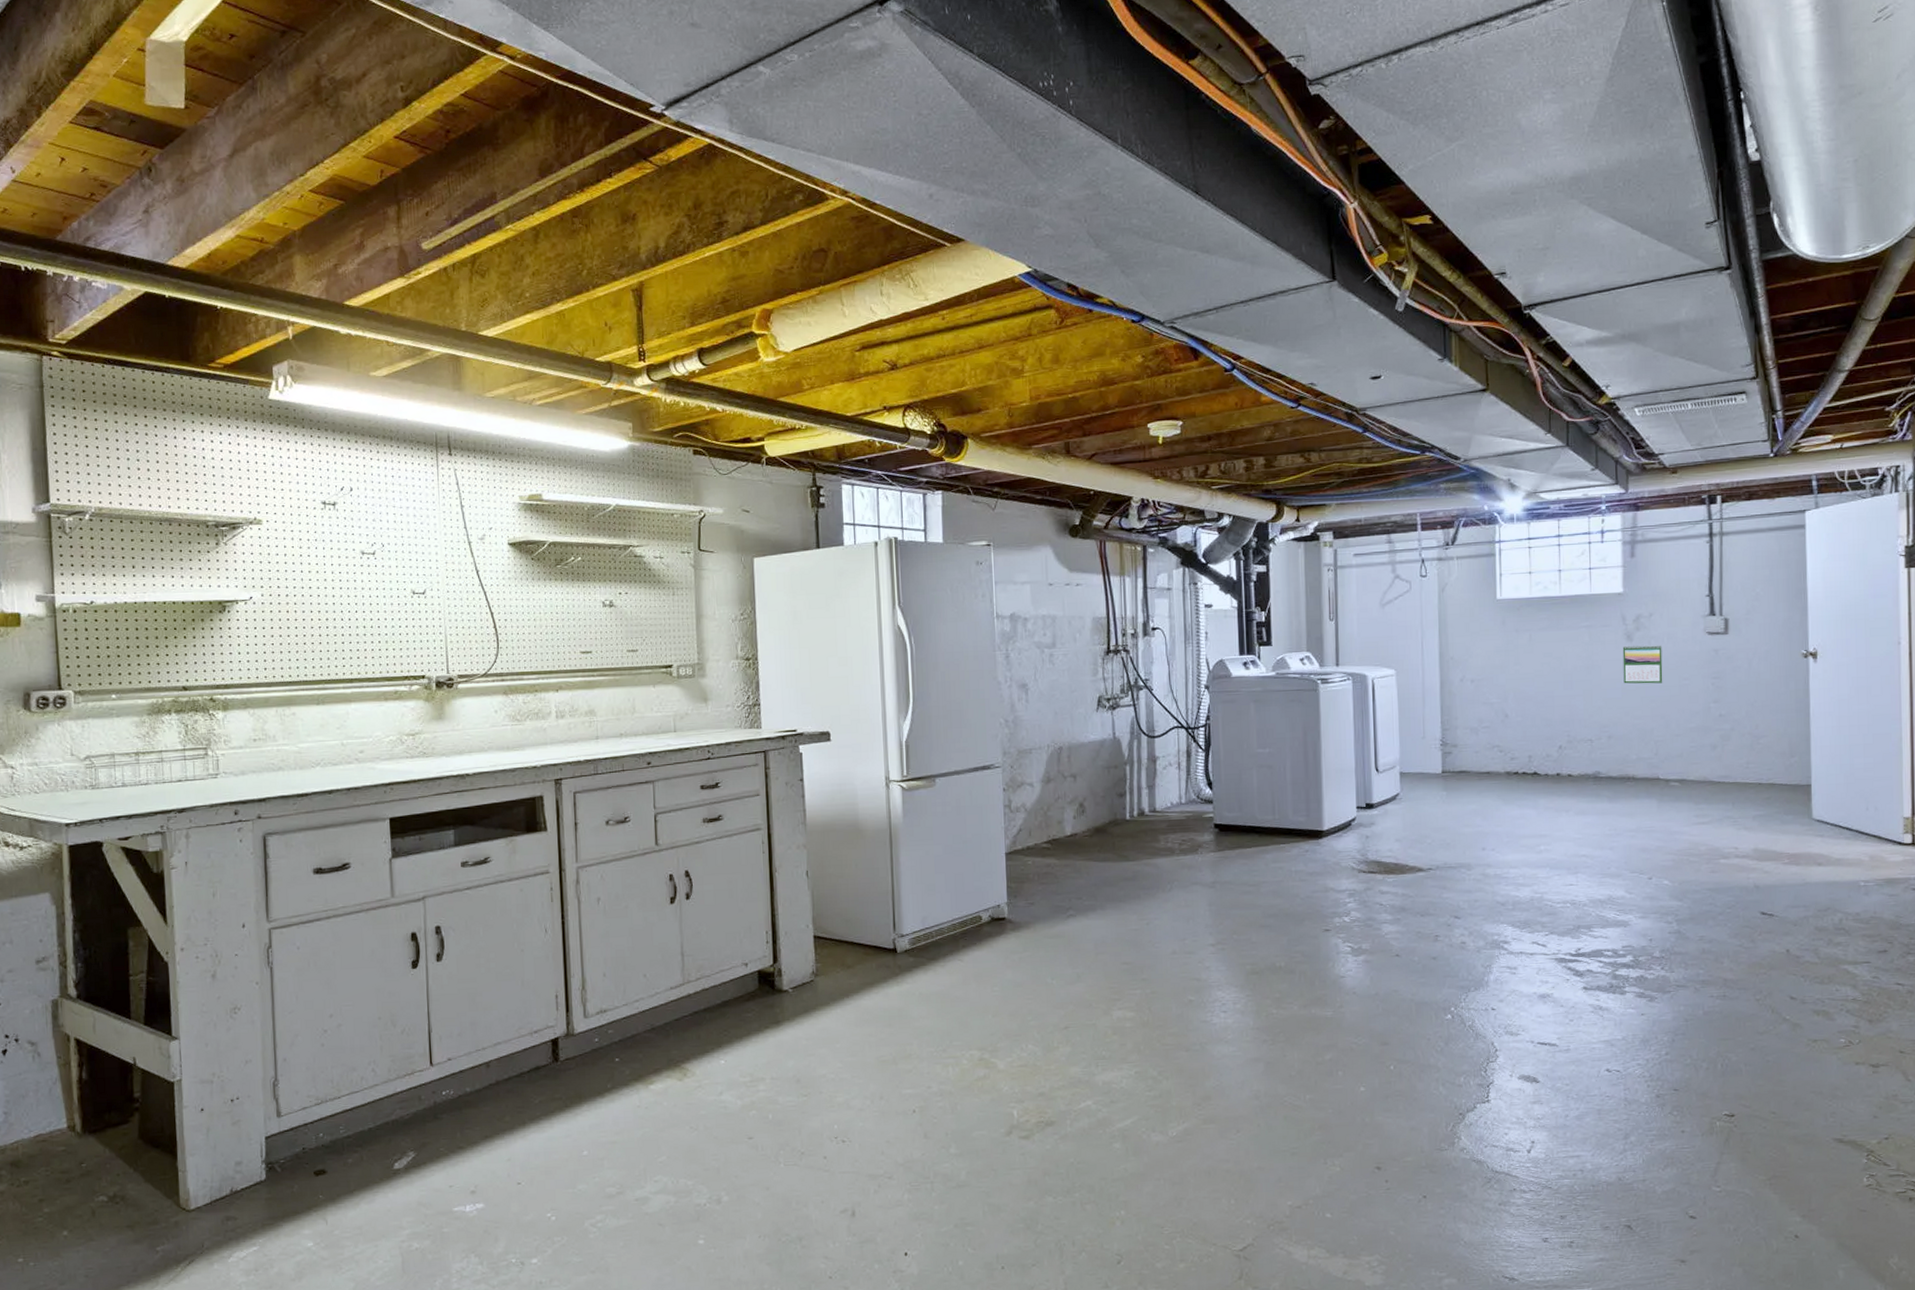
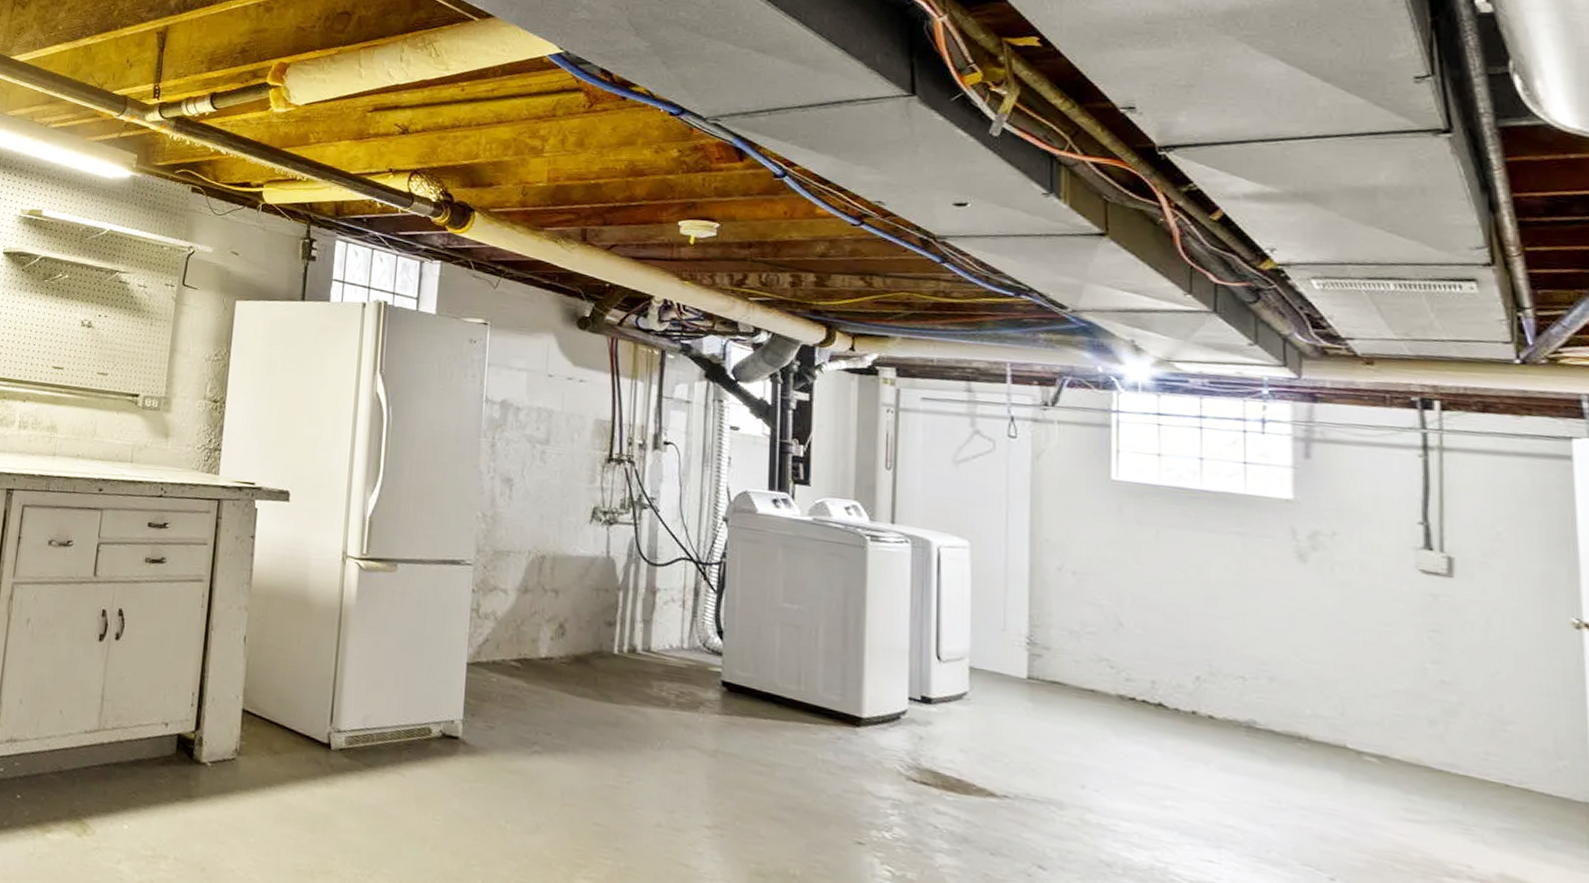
calendar: present [1622,644,1663,684] -> none [1291,565,1353,624]

